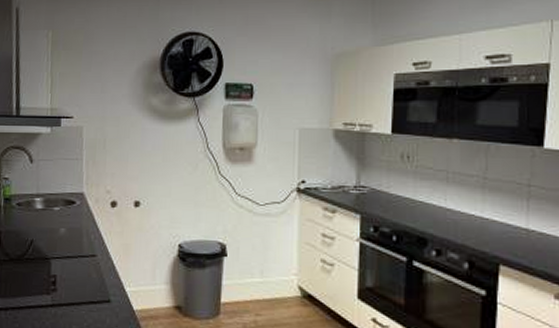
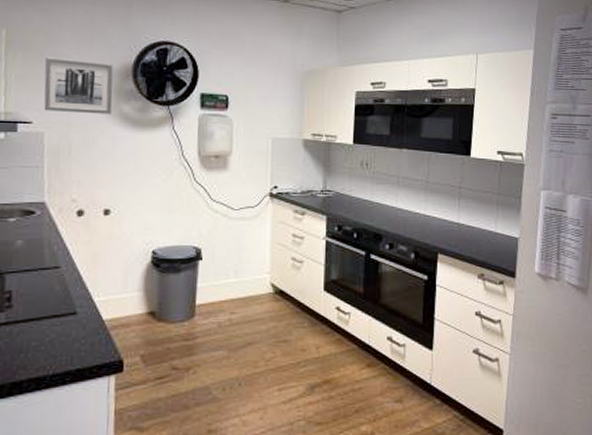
wall art: none [82,54,143,108] -> present [43,57,114,115]

